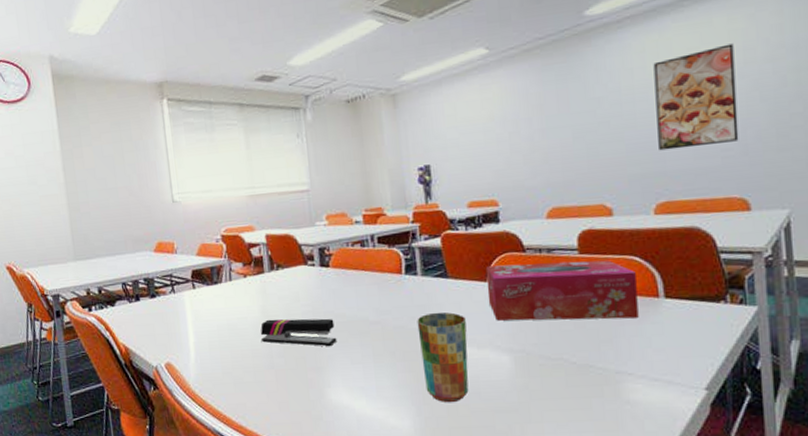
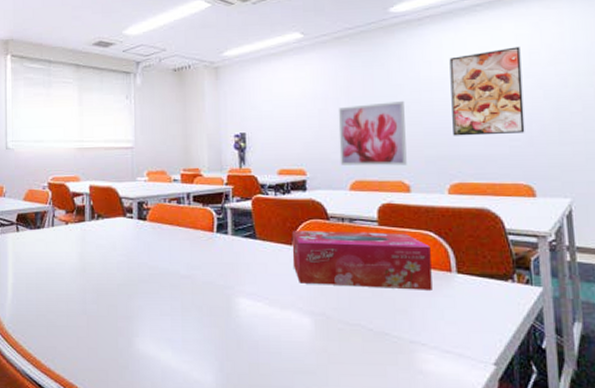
stapler: present [260,318,337,346] -> none [76,266,149,296]
cup: present [417,312,469,403] -> none [225,271,271,361]
wall art: none [531,115,608,192] -> present [338,100,407,166]

